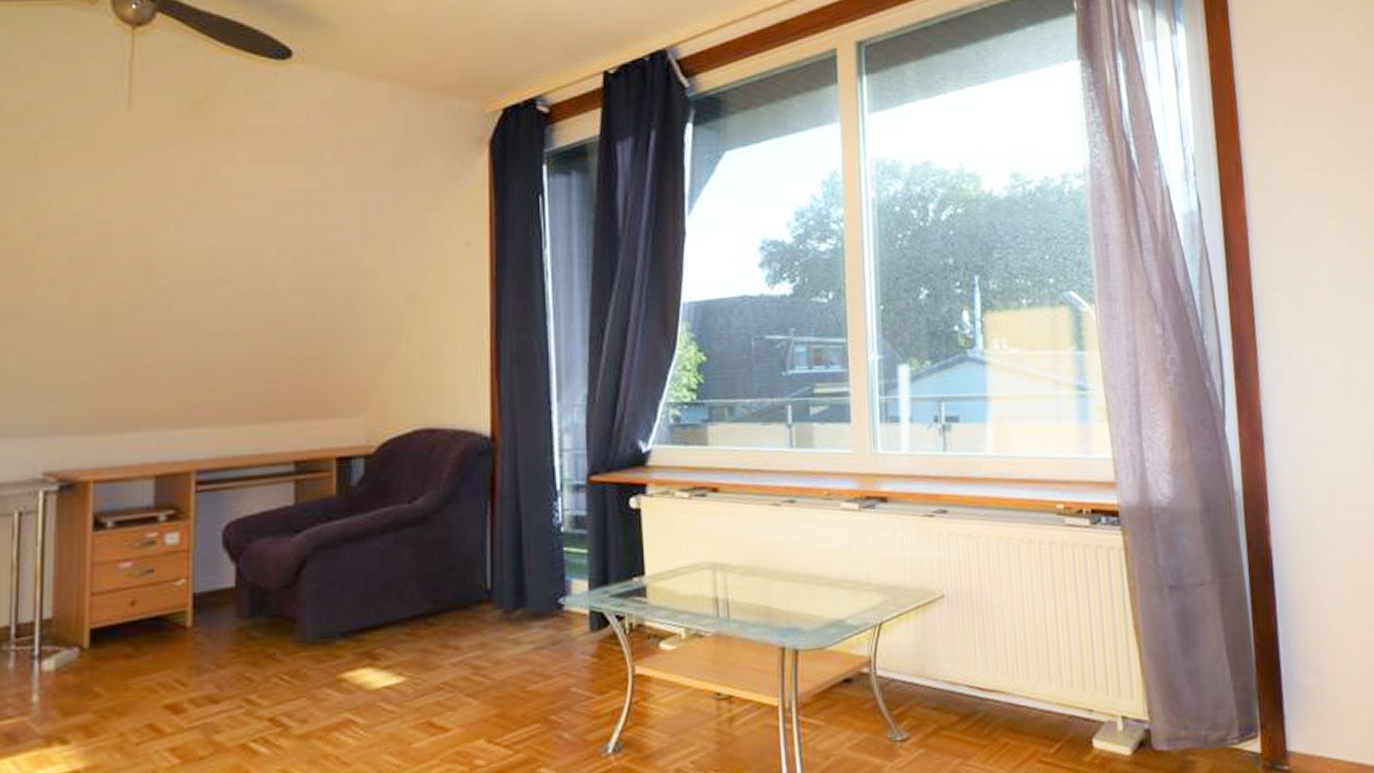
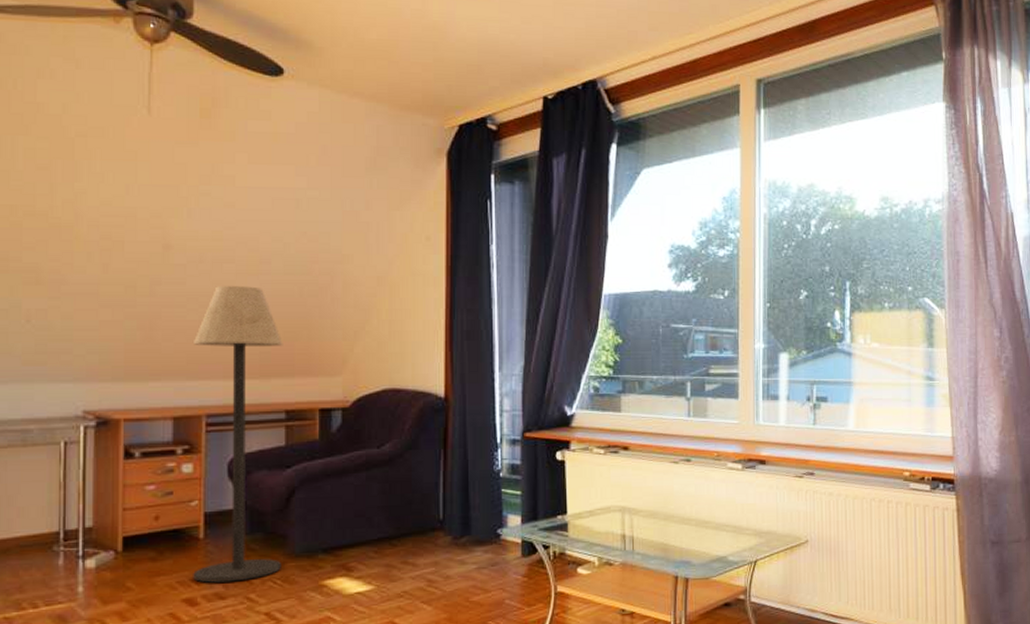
floor lamp: none [178,311,292,683] -> present [193,286,283,583]

